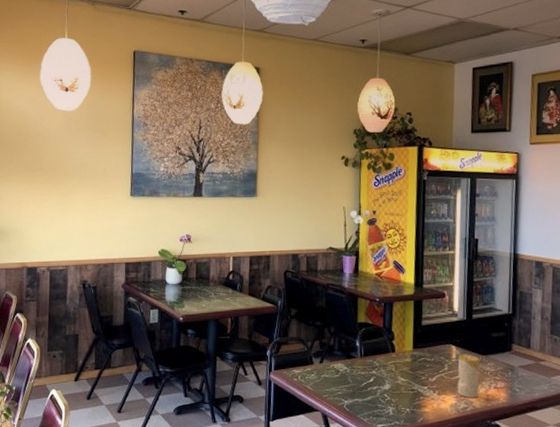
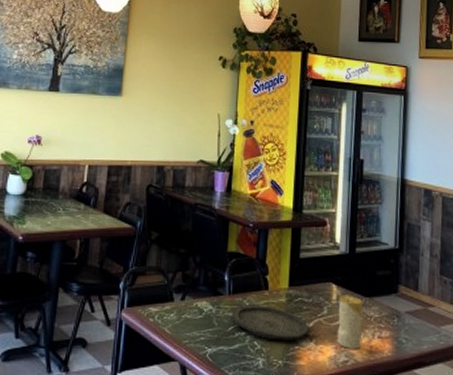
plate: none [364,365,433,393] -> present [232,305,310,341]

